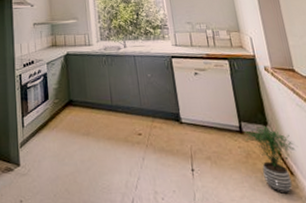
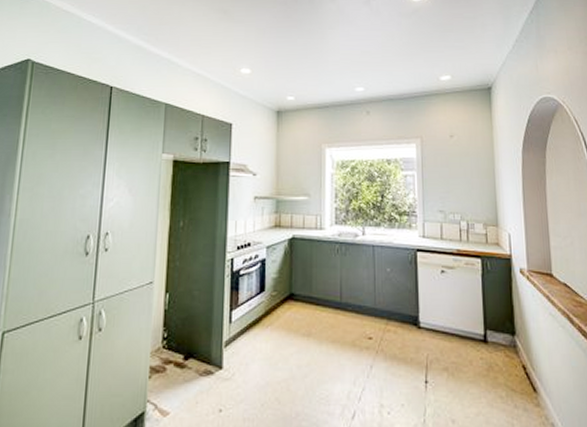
potted plant: present [245,125,295,194] -> none [489,335,541,412]

